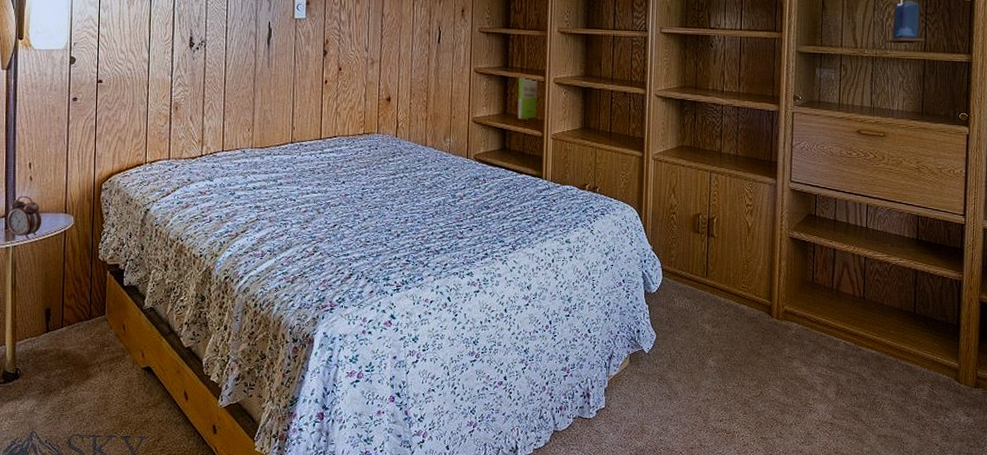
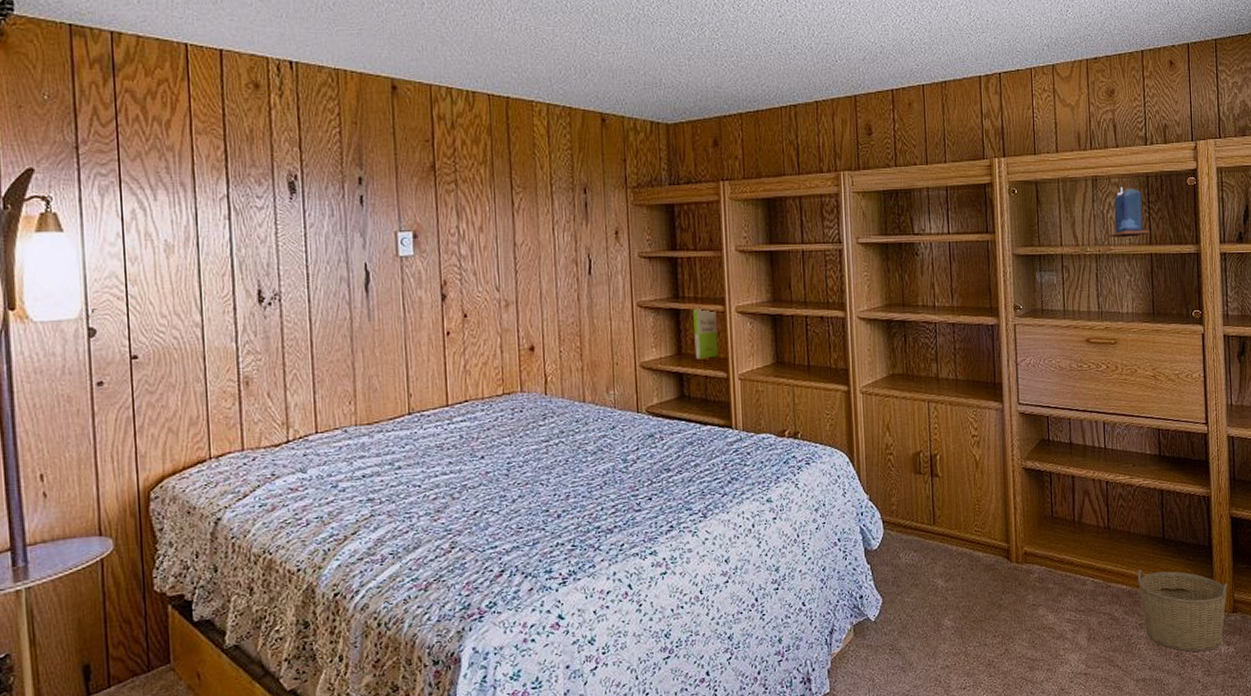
alarm clock: present [7,195,42,238] -> none [14,518,67,575]
basket: none [886,338,972,419] -> present [1137,569,1228,652]

